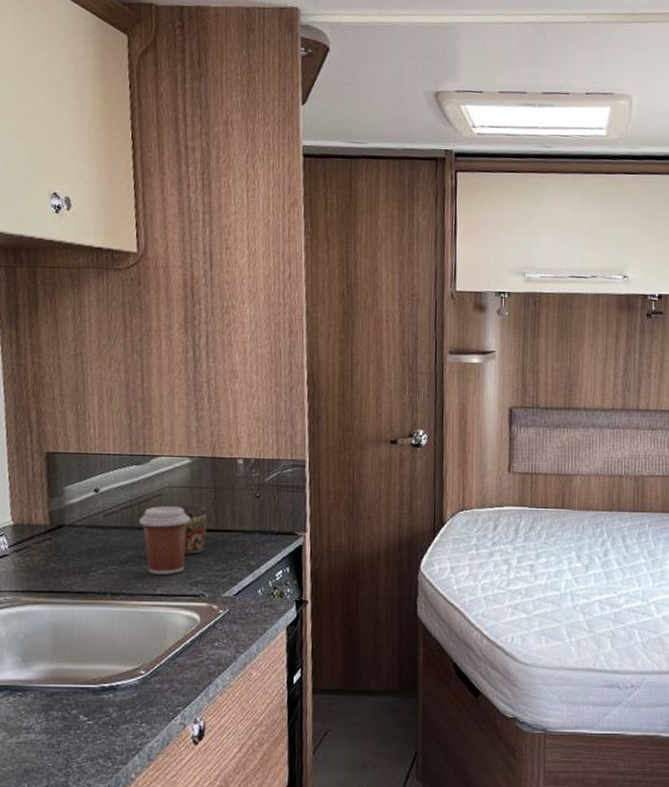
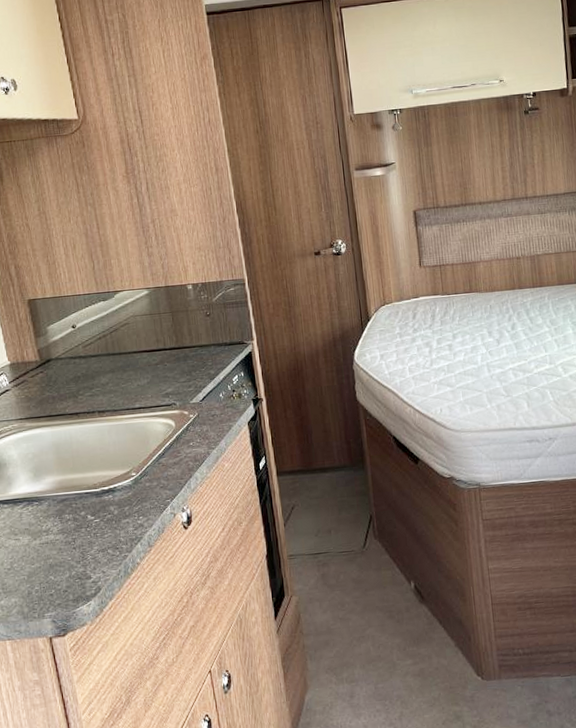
coffee cup: present [138,506,191,575] -> none [112,332,156,392]
mug: present [172,504,207,555] -> none [138,328,170,372]

